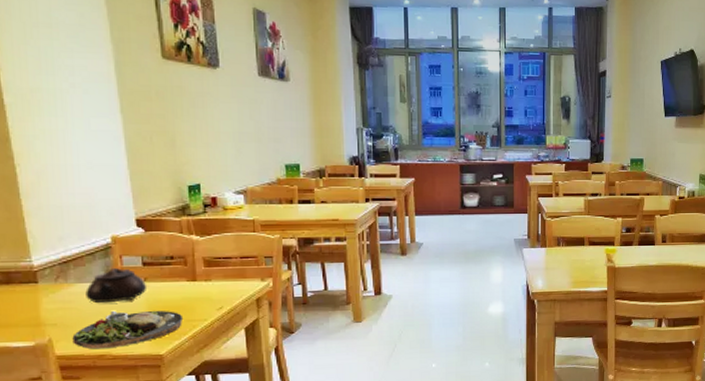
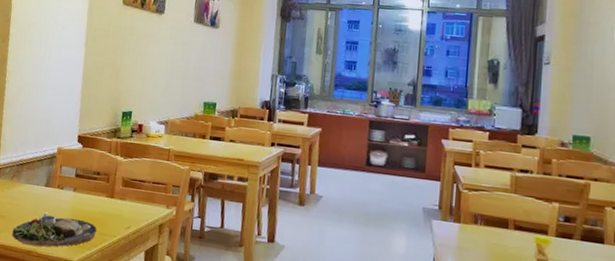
teapot: present [85,268,148,304] -> none [29,175,75,207]

